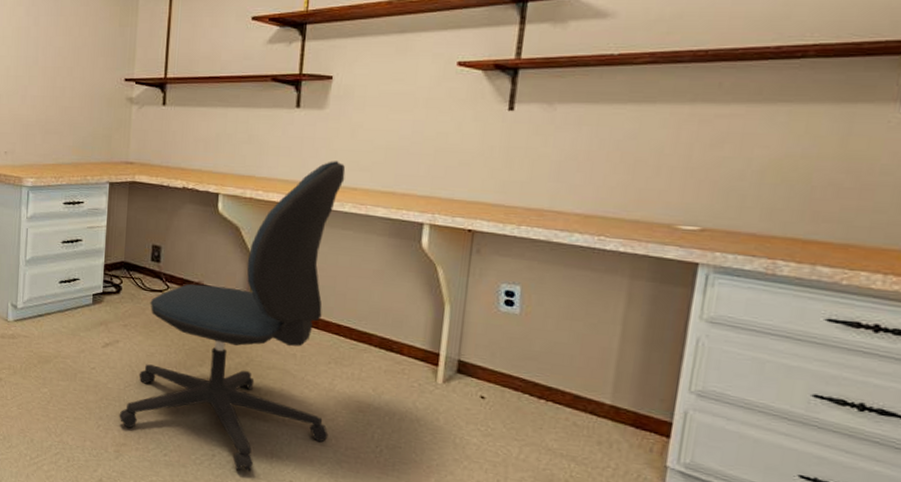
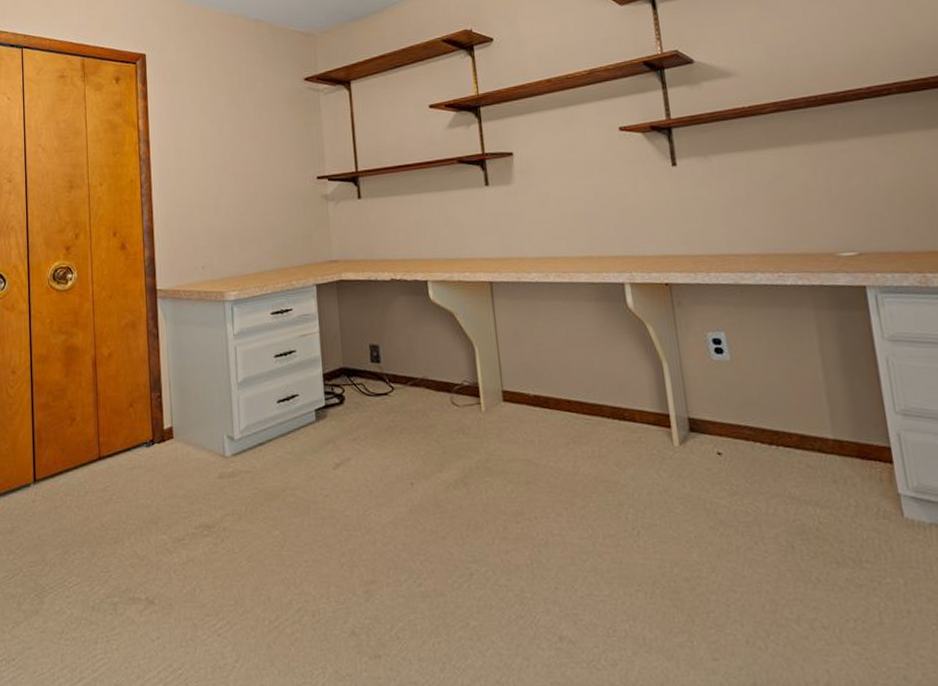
office chair: present [119,161,346,472] -> none [362,233,584,586]

